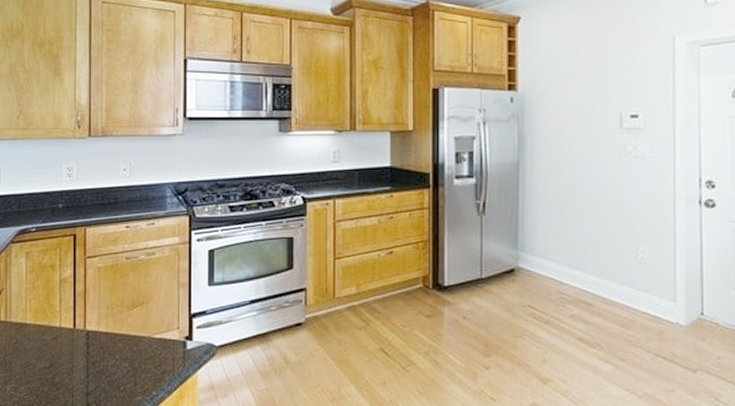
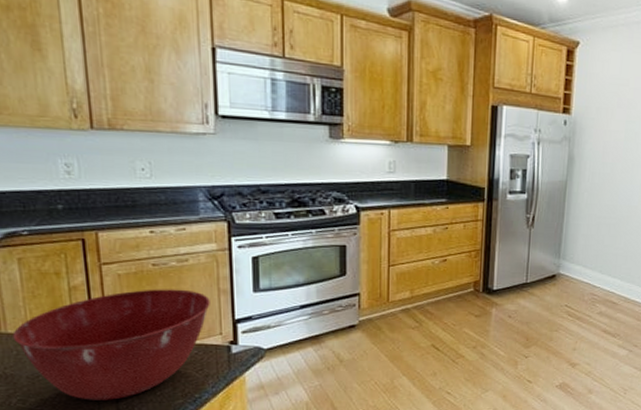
mixing bowl: none [14,281,171,393] -> present [12,289,210,400]

